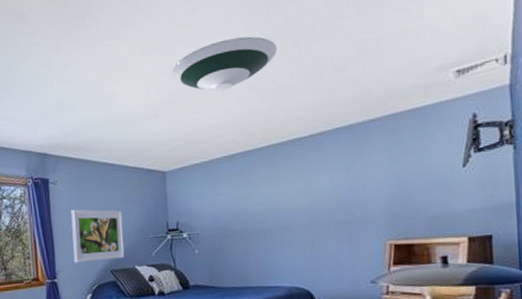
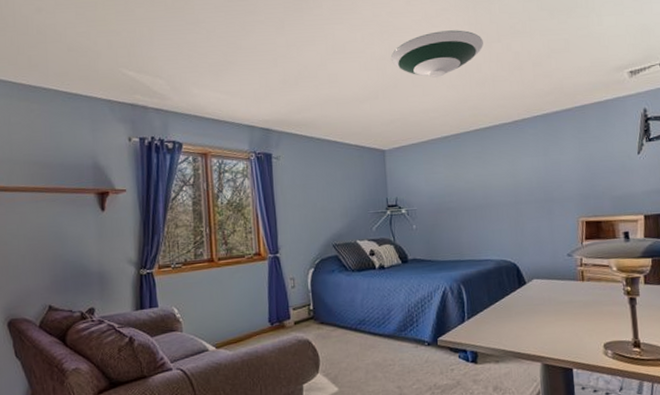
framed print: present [71,209,125,263] -> none [294,184,347,238]

